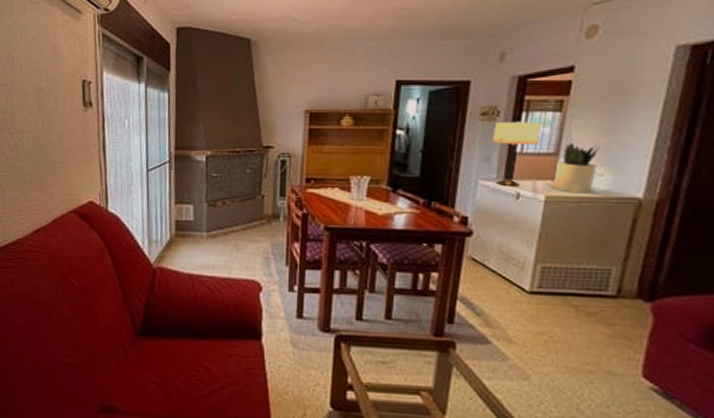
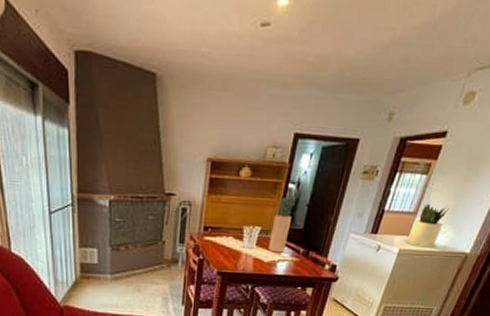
vase: none [381,136,407,204] -> present [268,190,297,253]
table lamp: present [493,121,542,188] -> none [363,181,410,241]

